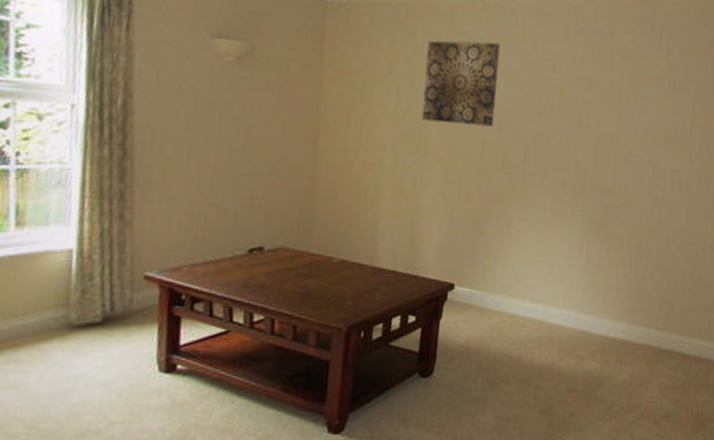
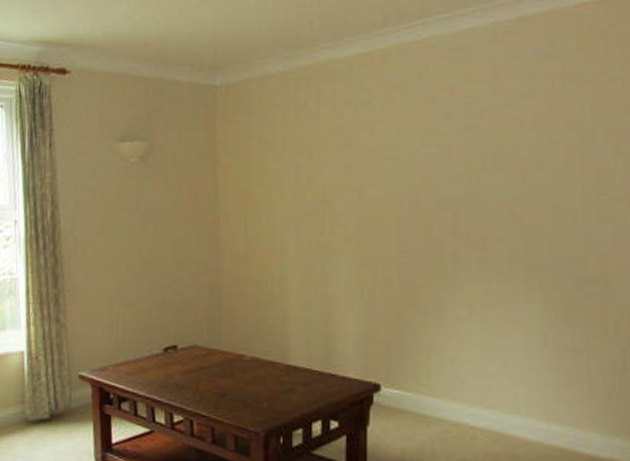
wall art: present [421,41,501,127] -> none [322,95,410,198]

